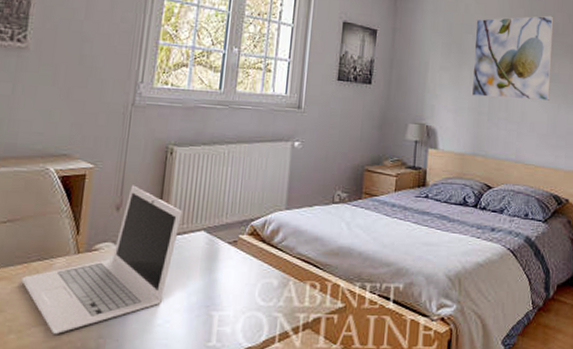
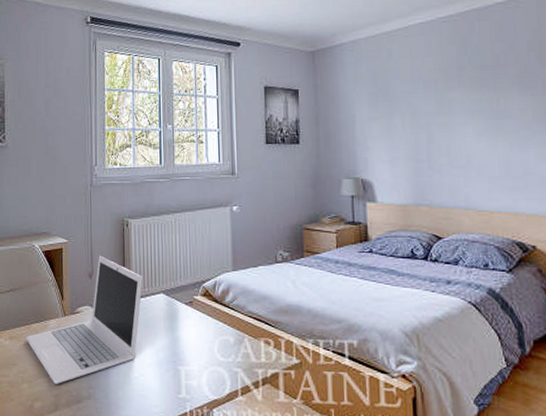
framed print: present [471,15,554,101] -> none [402,47,498,144]

